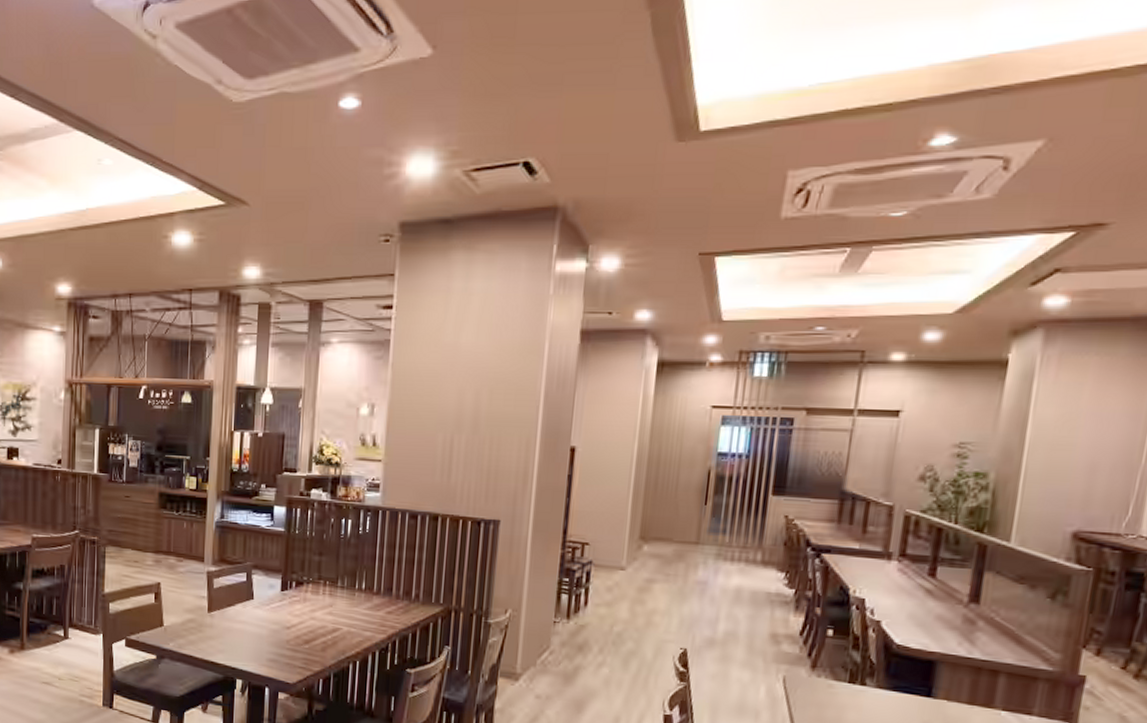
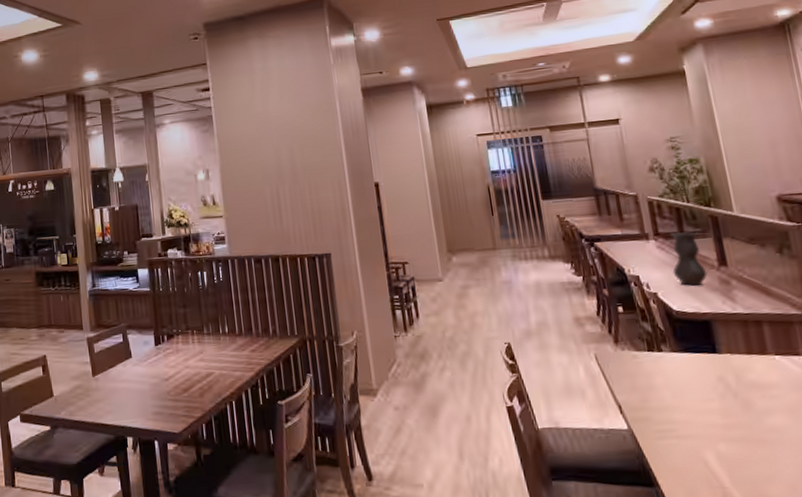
vase: none [908,555,957,620] -> present [670,231,708,286]

